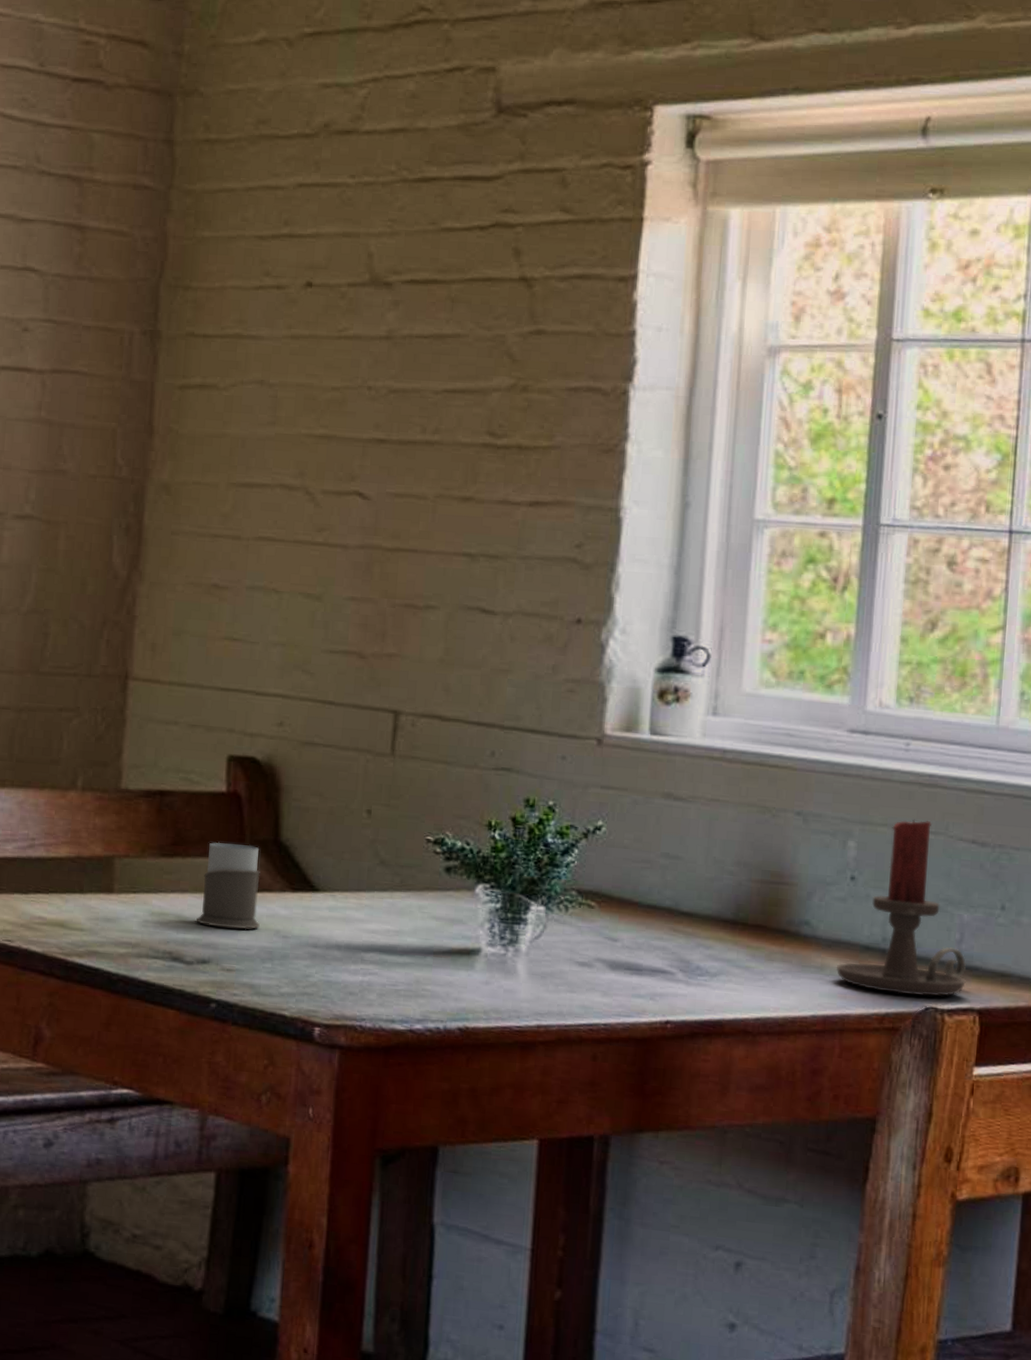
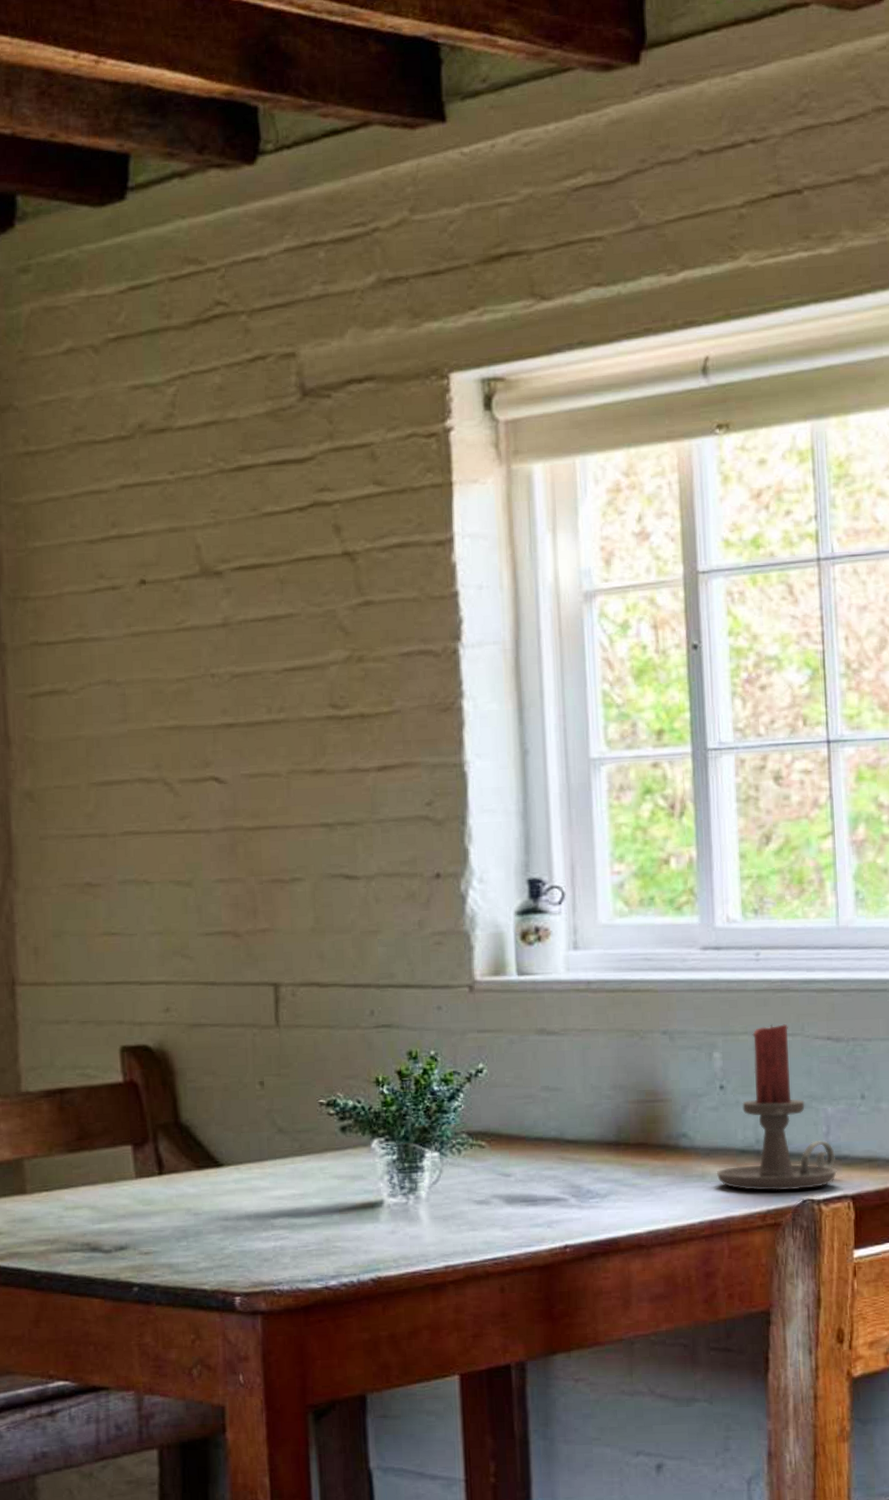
mug: present [196,842,260,930] -> none [109,1130,171,1213]

